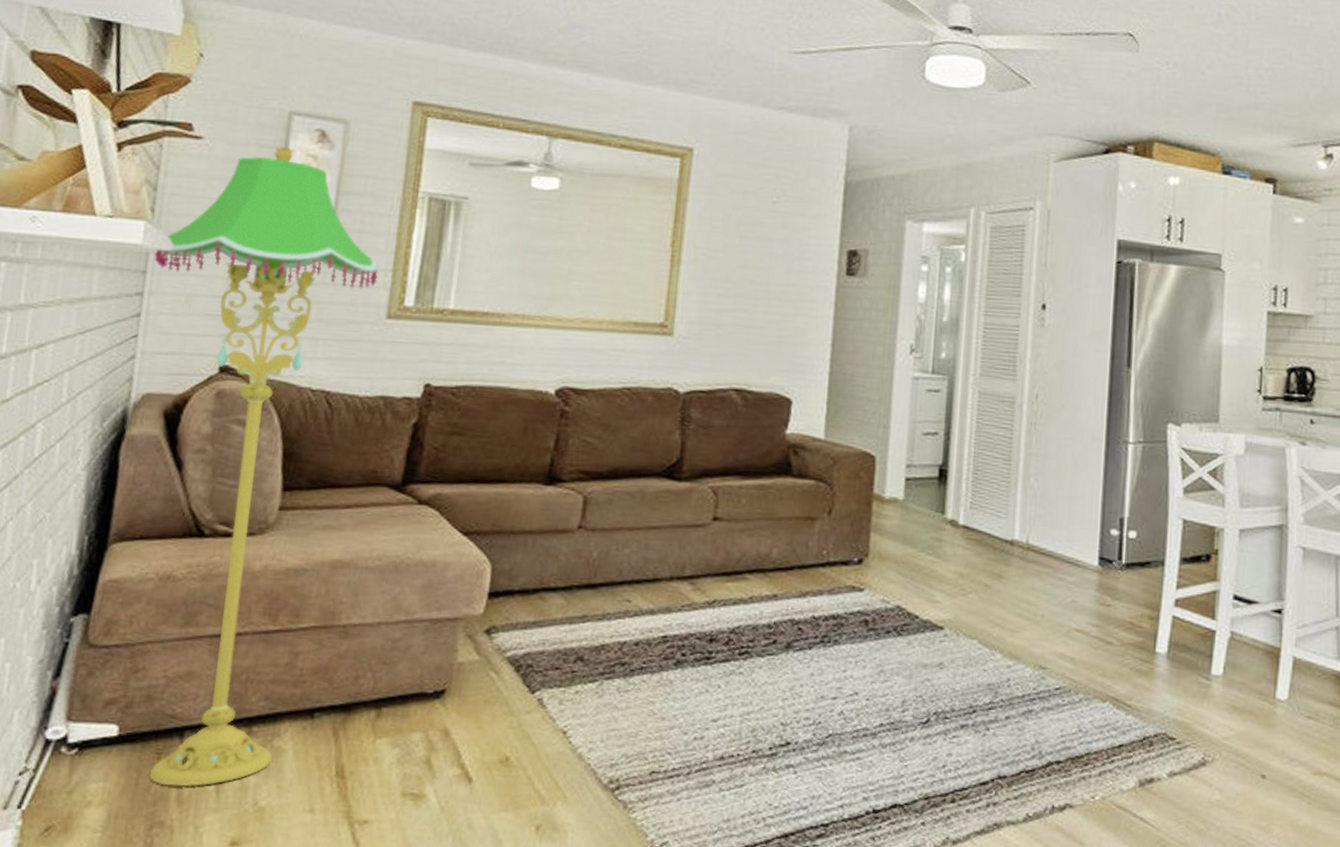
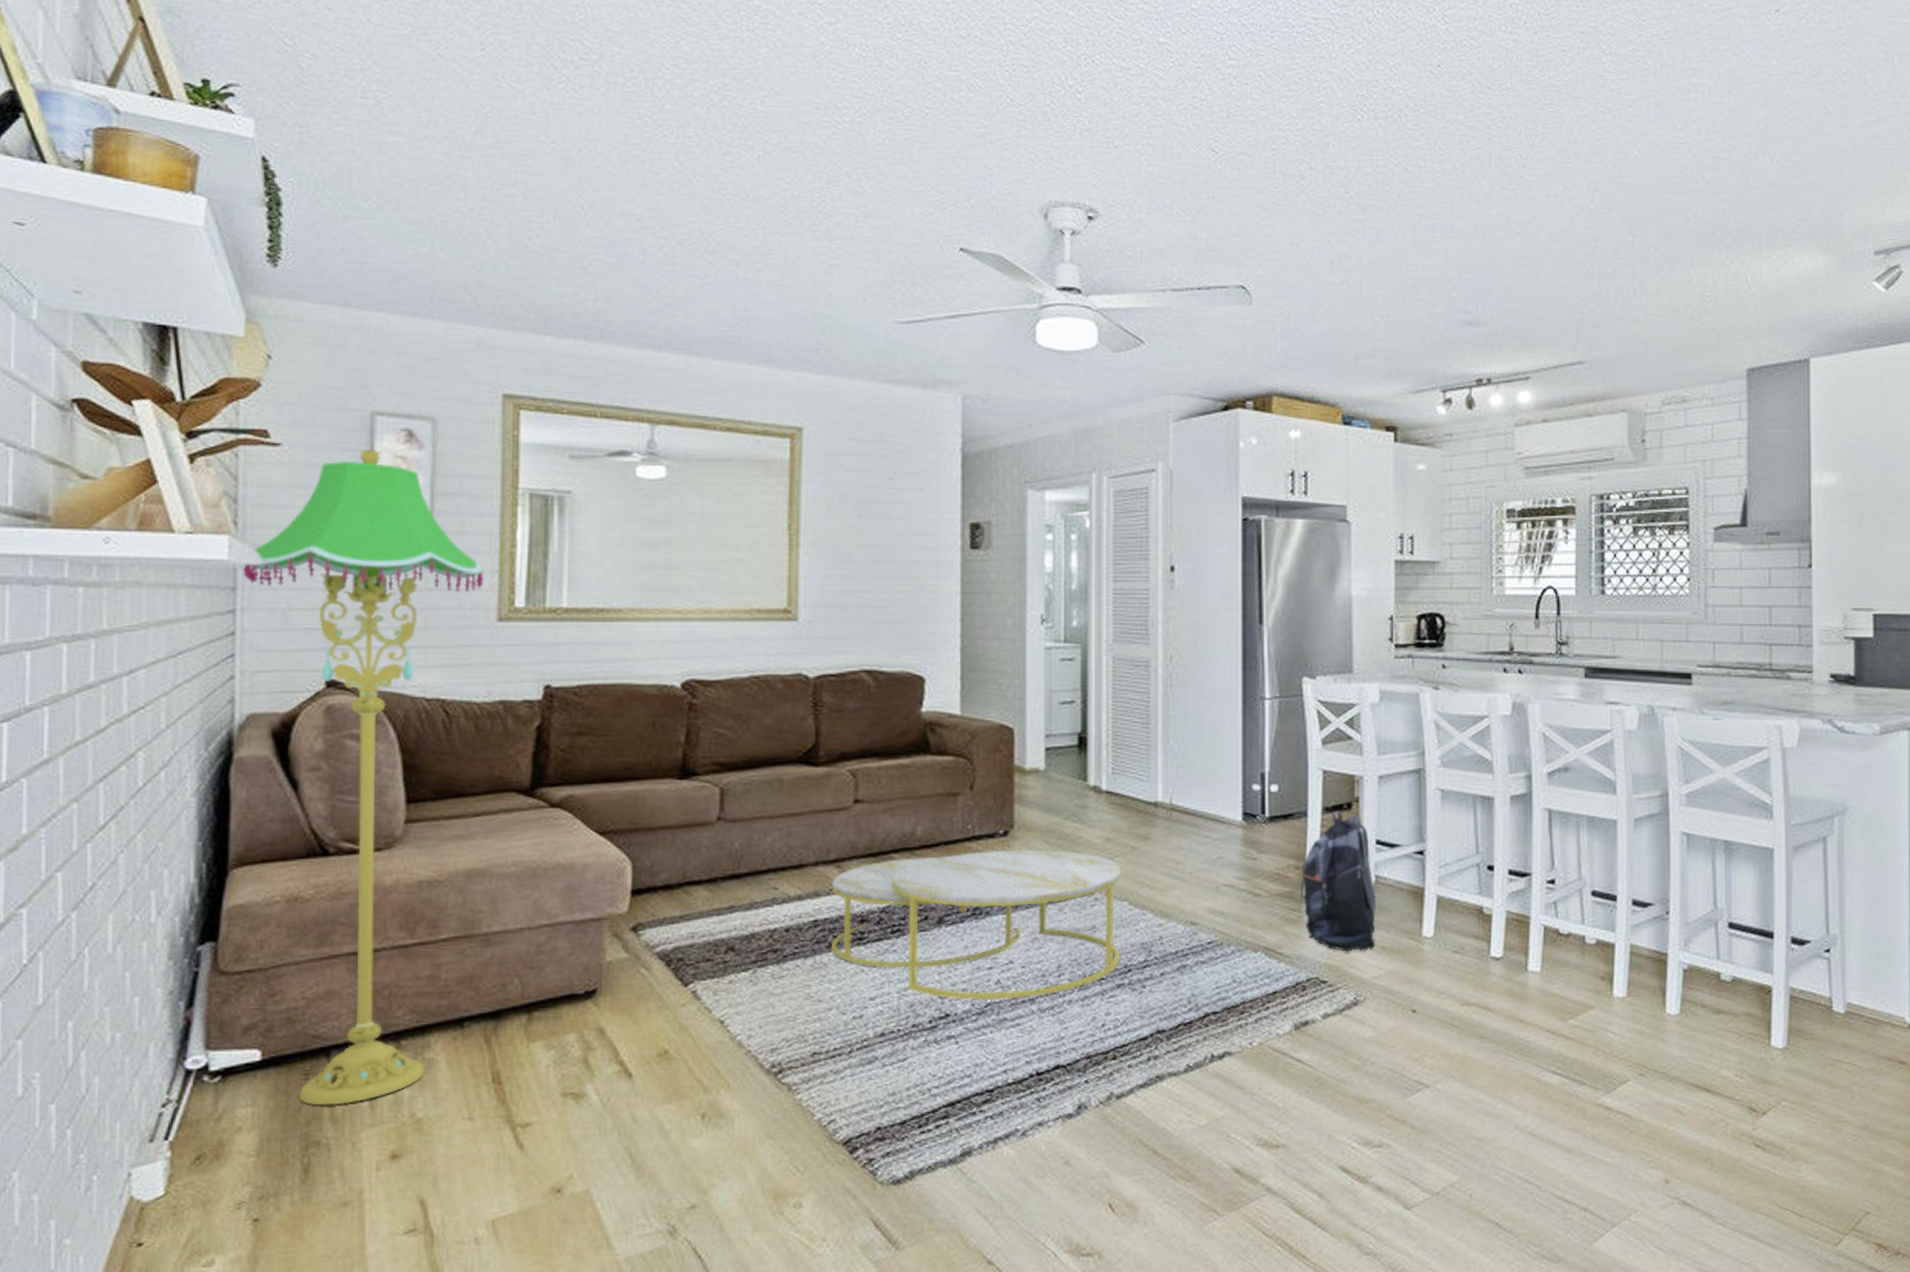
coffee table: none [677,577,973,731] -> present [830,849,1122,1000]
backpack: none [1154,562,1231,710] -> present [1301,810,1377,952]

